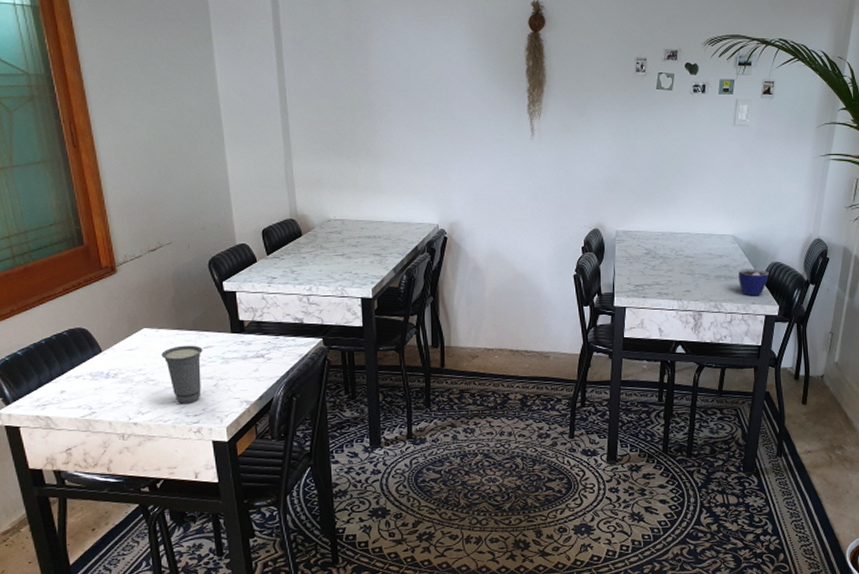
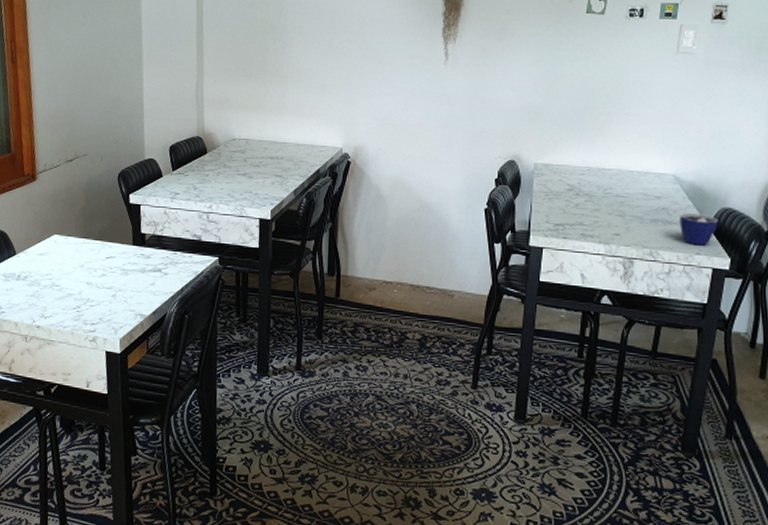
cup: present [161,345,203,404] -> none [68,254,106,312]

